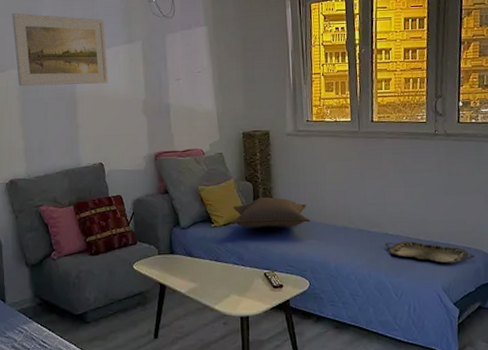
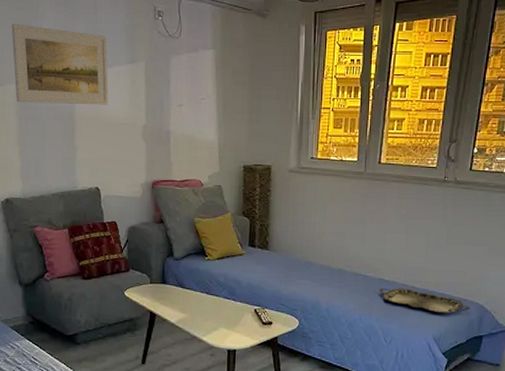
cushion: present [231,197,311,229] -> none [224,234,306,266]

